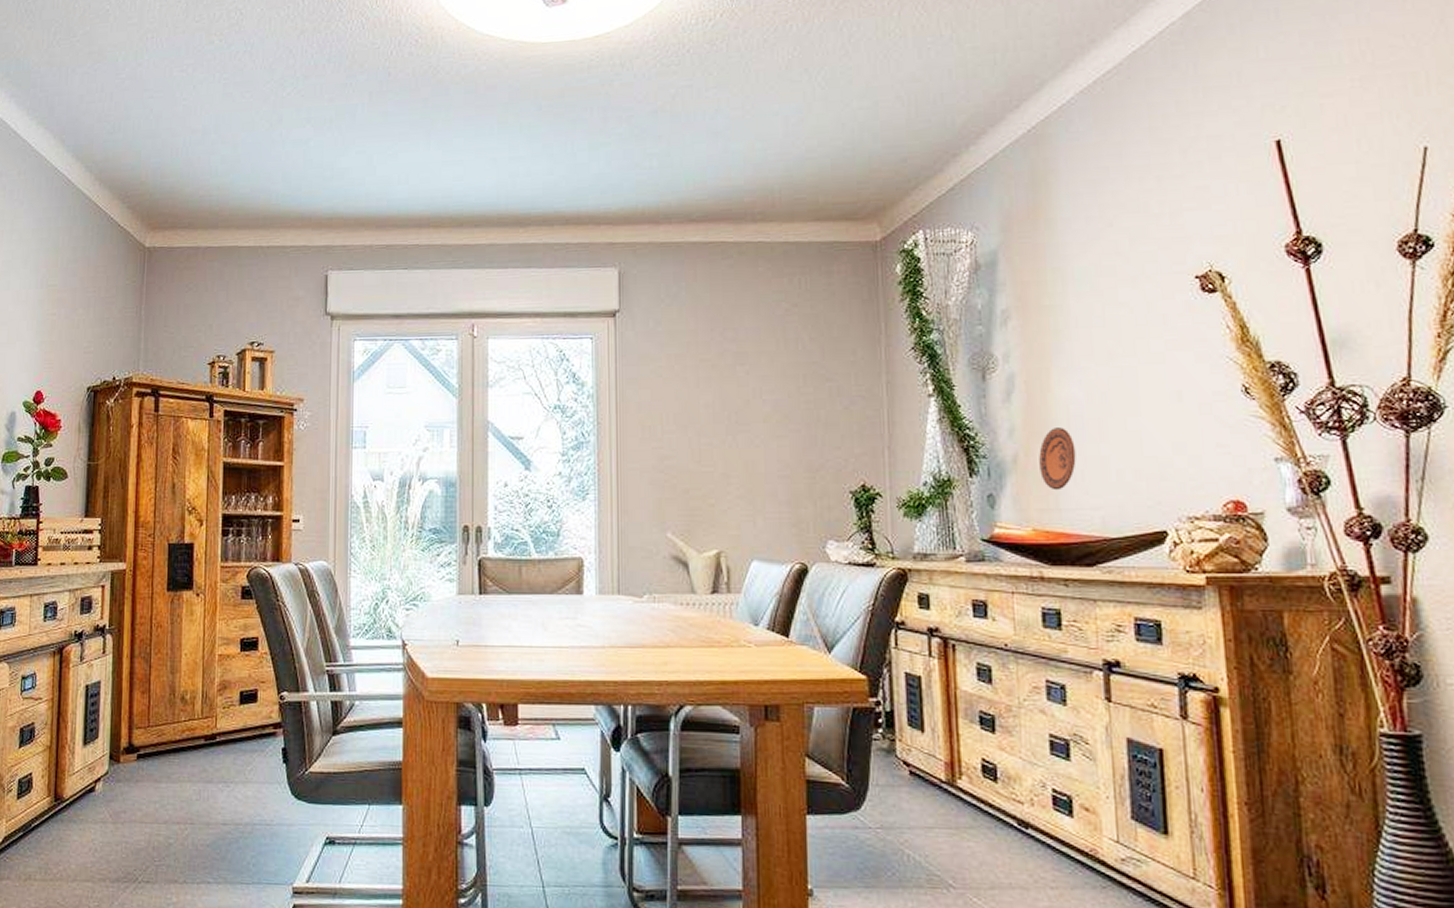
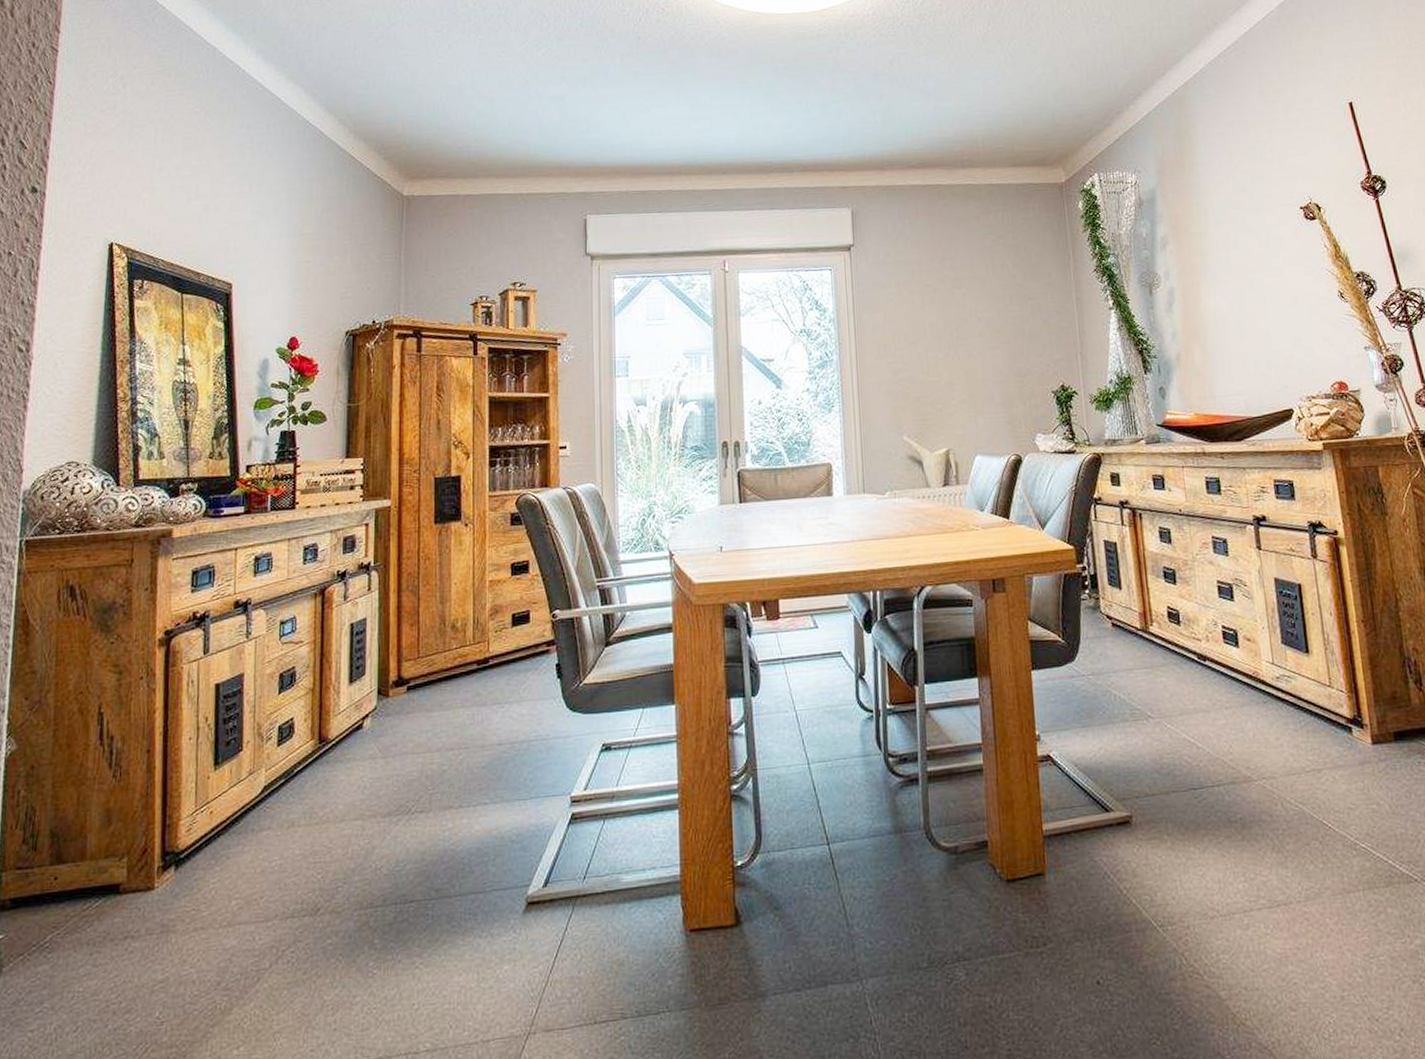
decorative plate: present [1039,428,1076,491] -> none [1196,330,1224,381]

